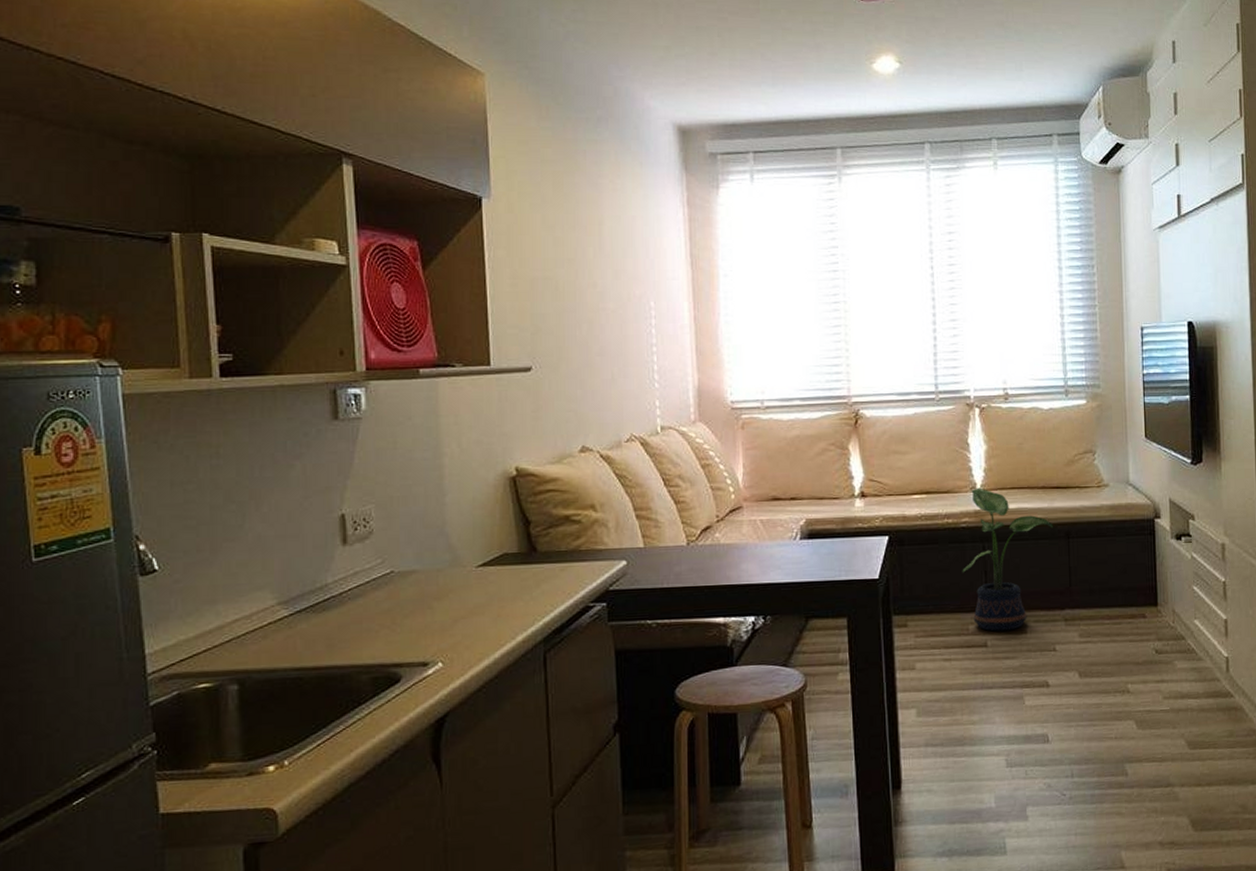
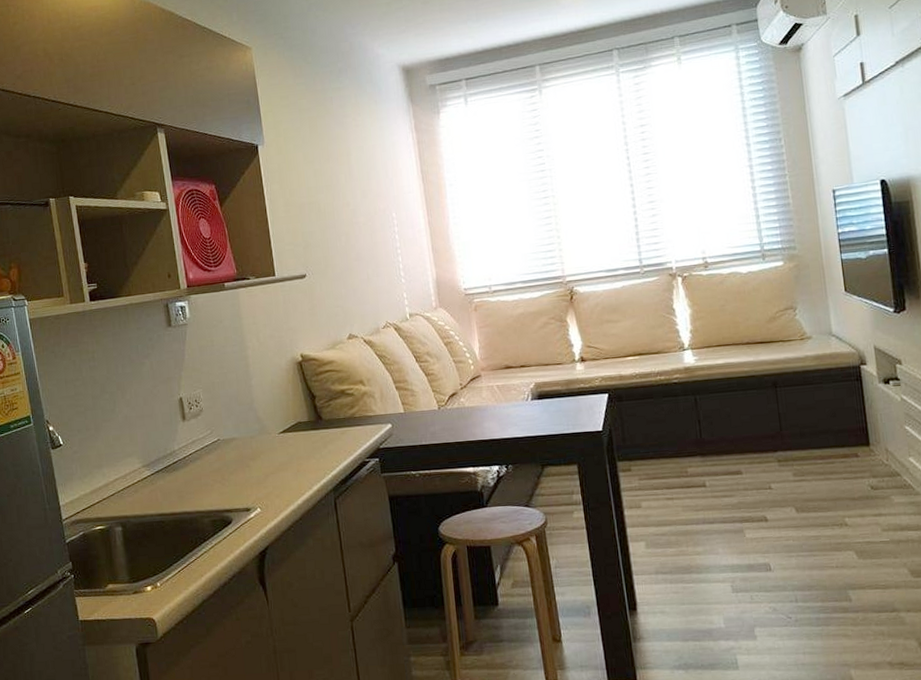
potted plant: present [962,489,1053,632] -> none [677,348,760,473]

